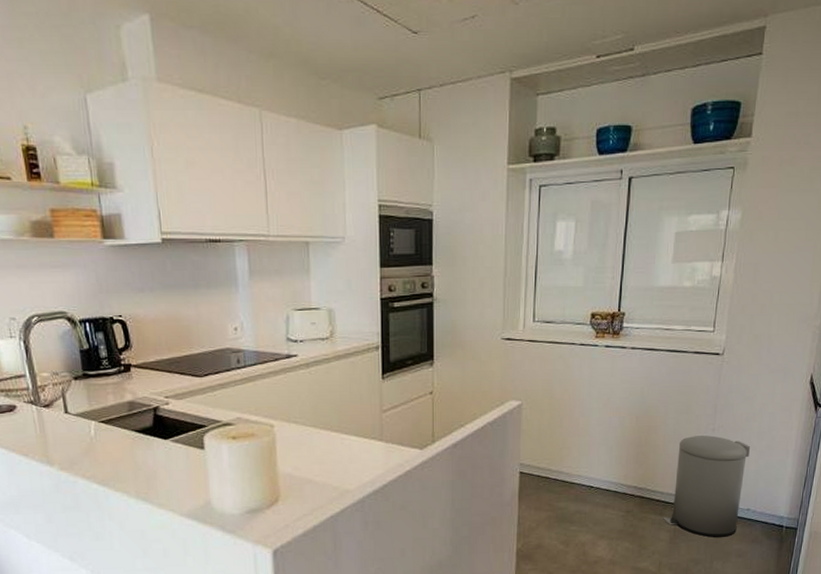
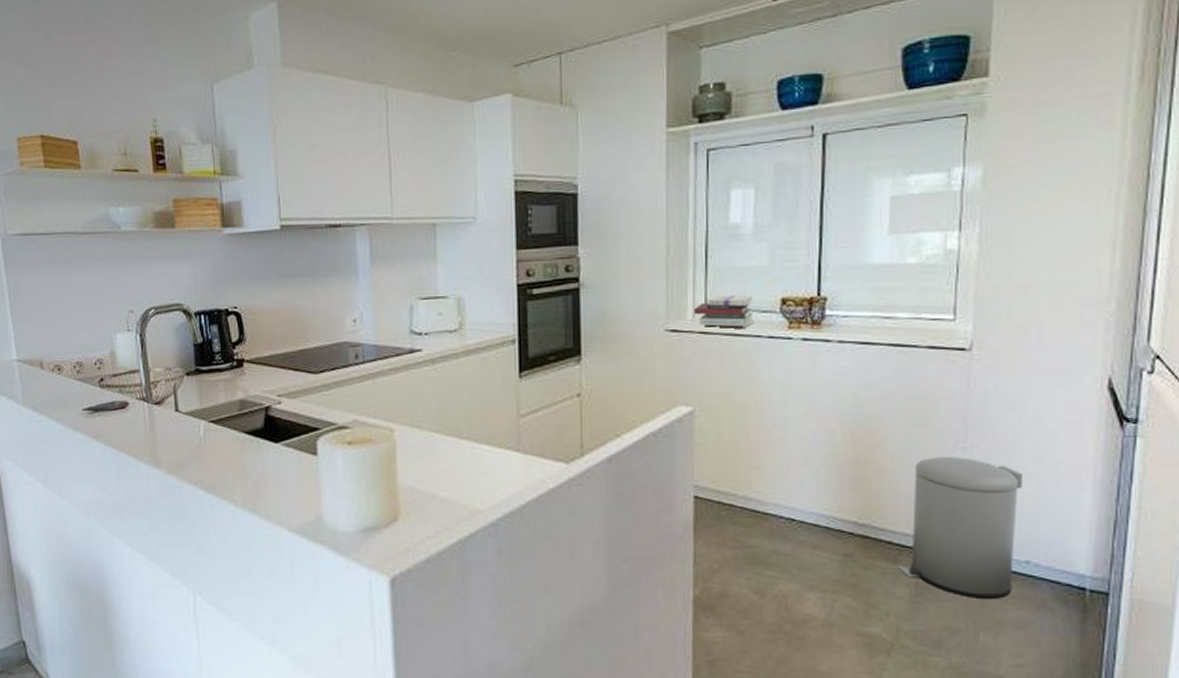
books: none [524,310,571,337] -> present [693,295,754,328]

